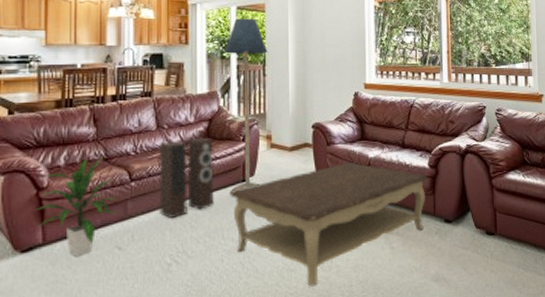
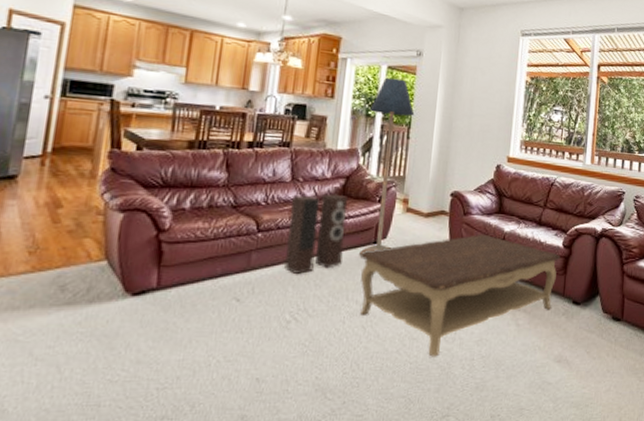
indoor plant: present [34,157,117,258] -> none [151,203,239,306]

